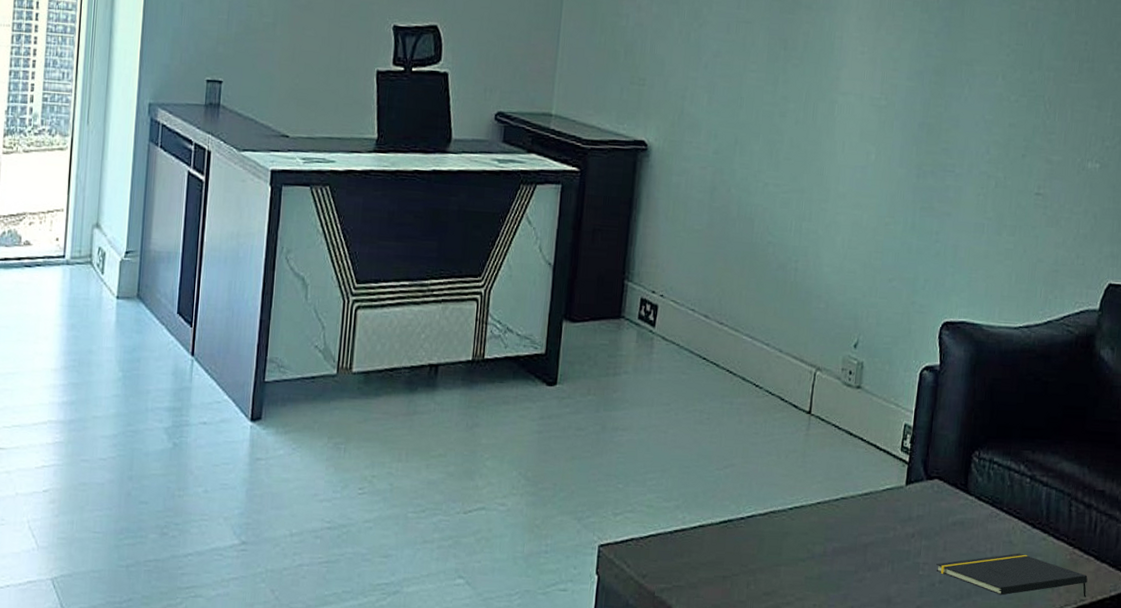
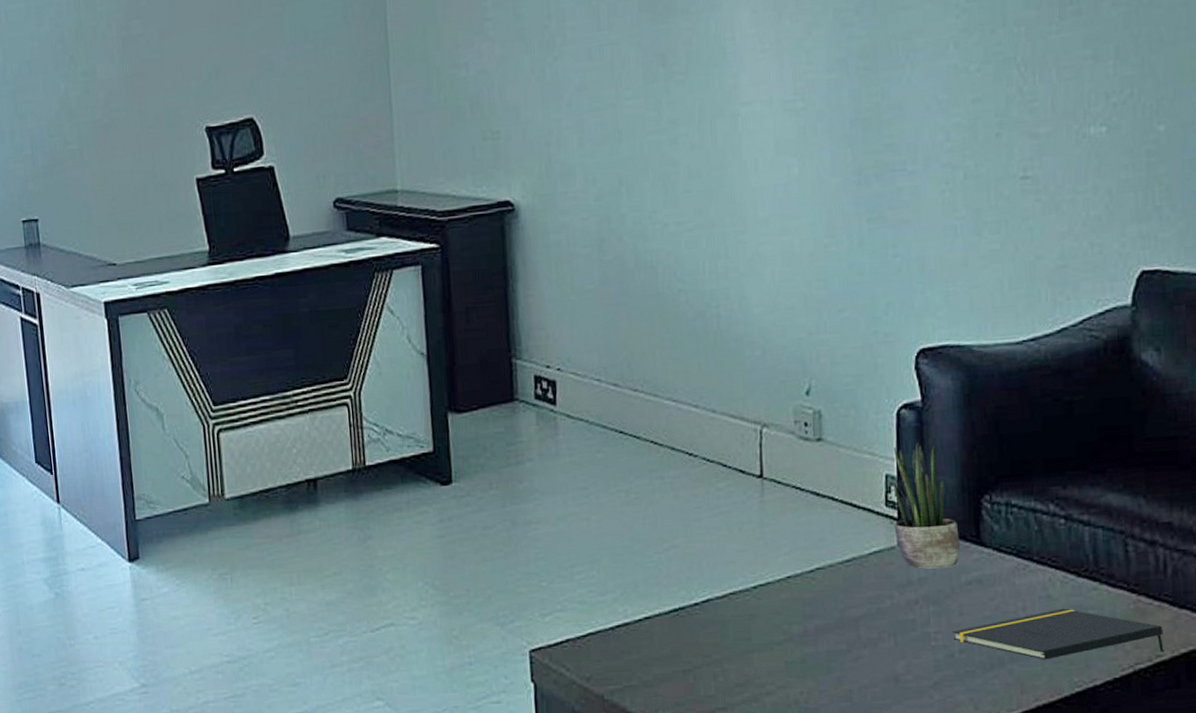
potted plant: none [904,399,952,509] -> present [894,442,960,569]

